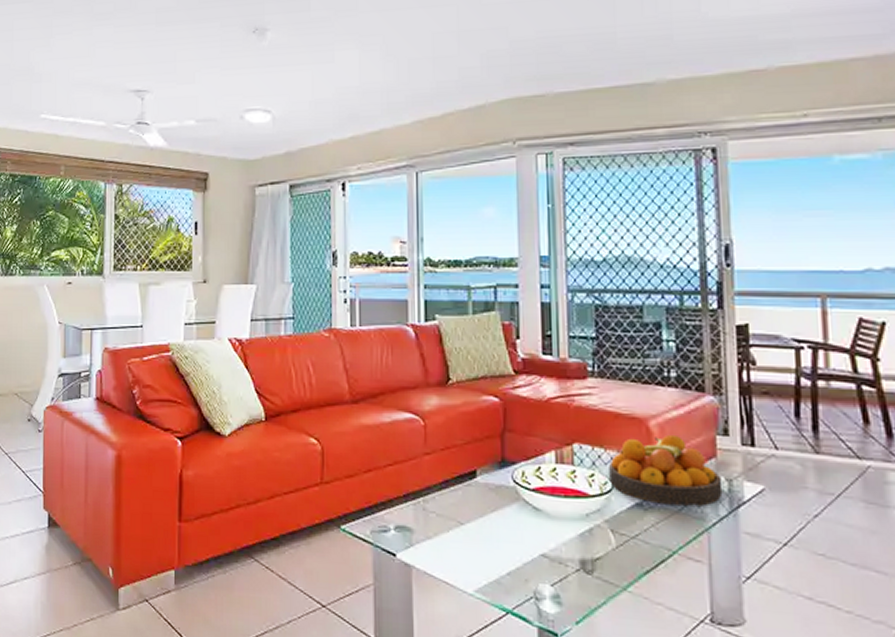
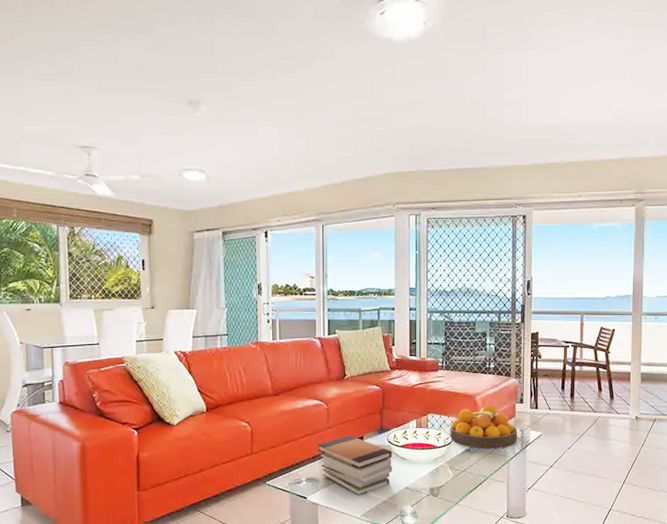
book stack: none [411,467,522,560] -> present [317,435,393,496]

